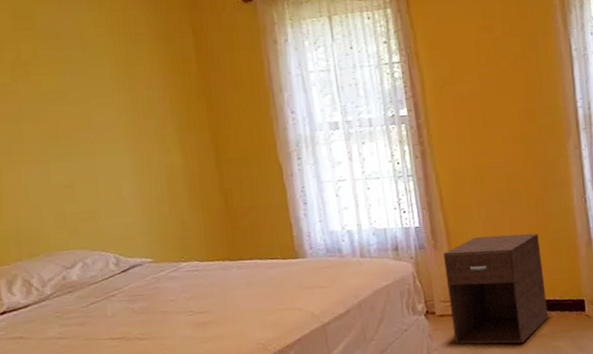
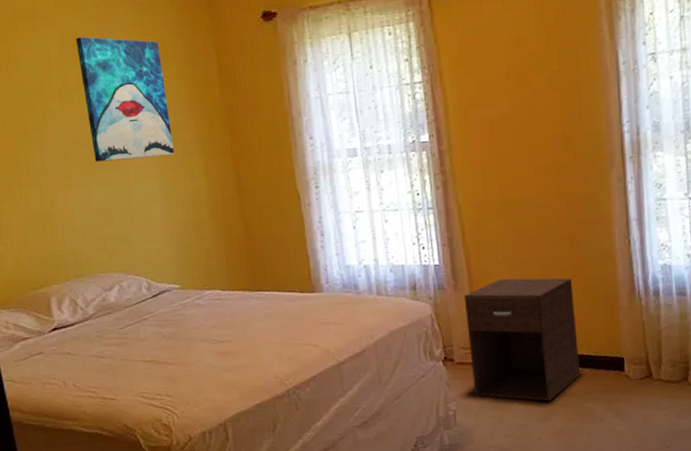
wall art: none [32,10,147,137] -> present [75,37,175,162]

